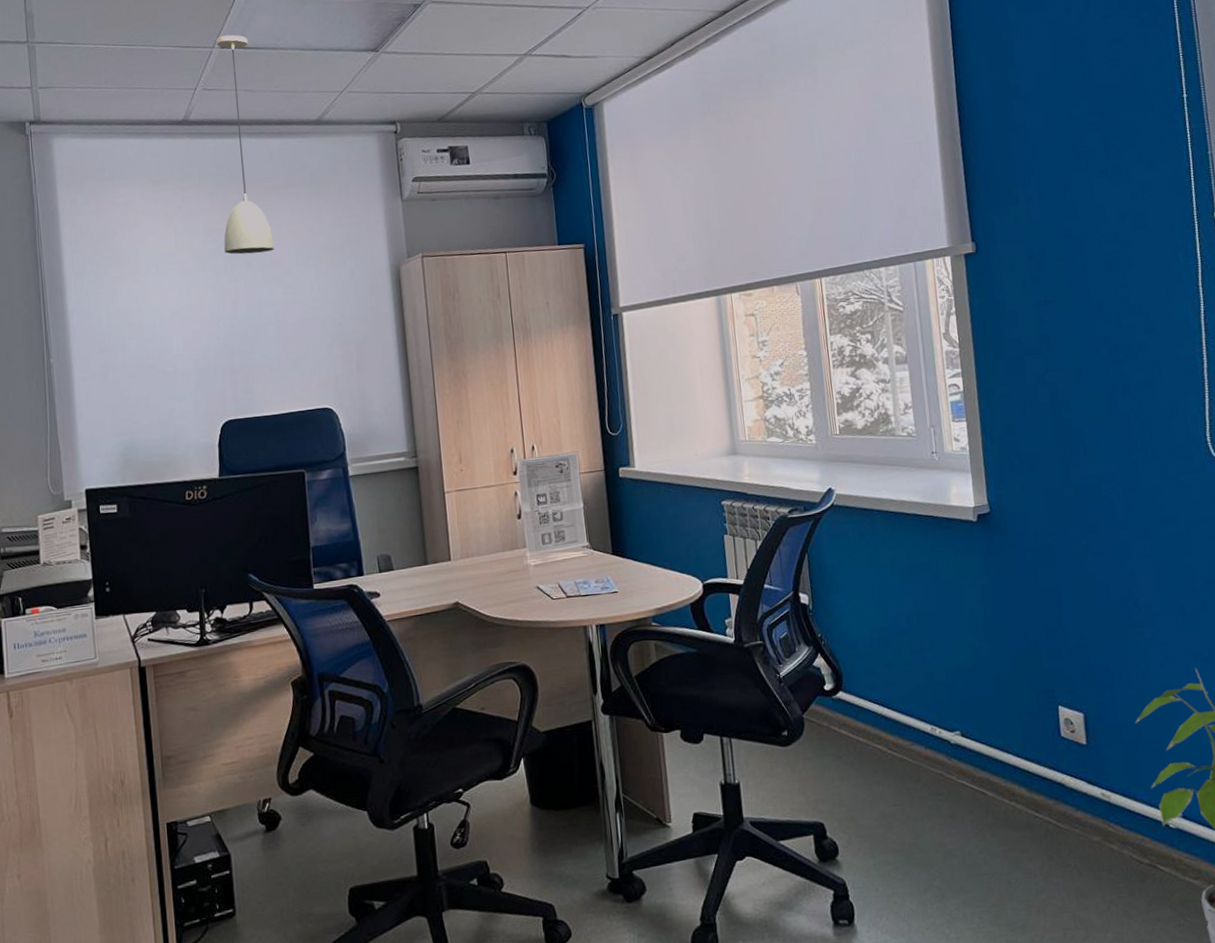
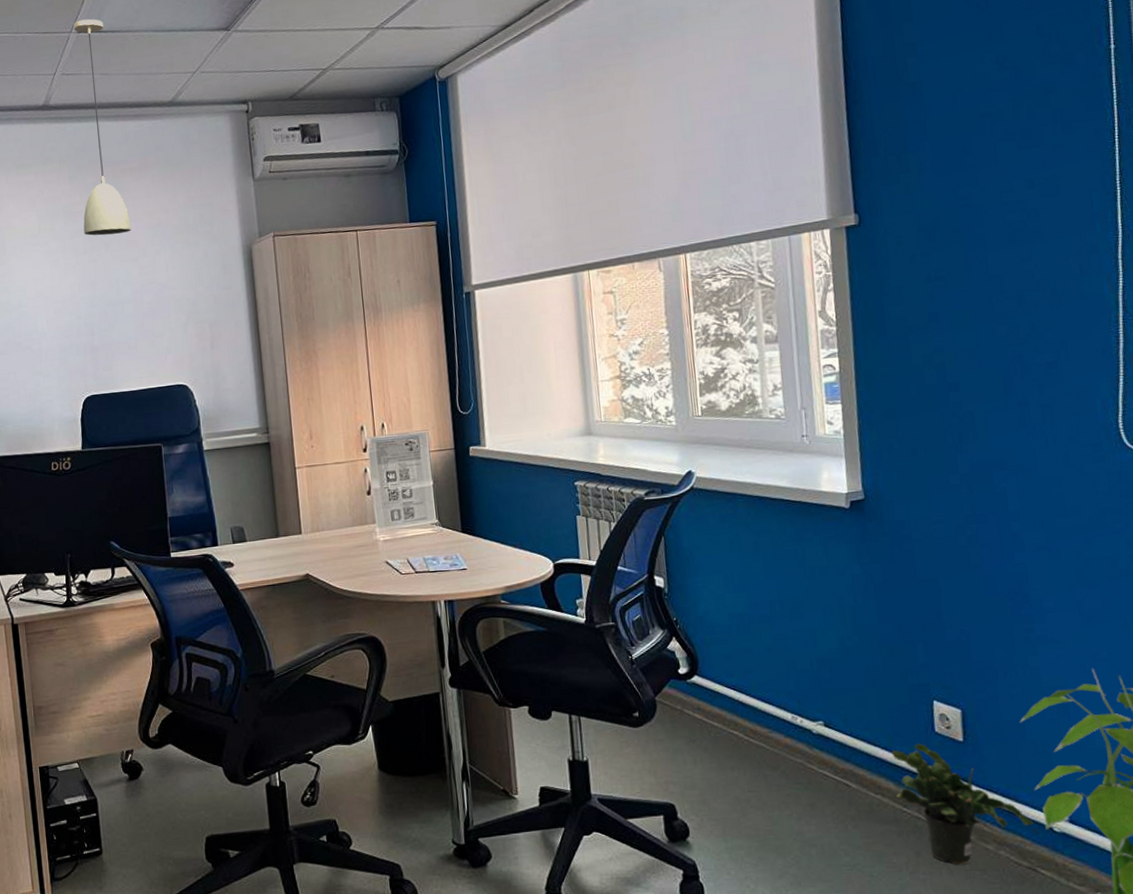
potted plant: none [1023,748,1152,867] -> present [891,743,1034,865]

